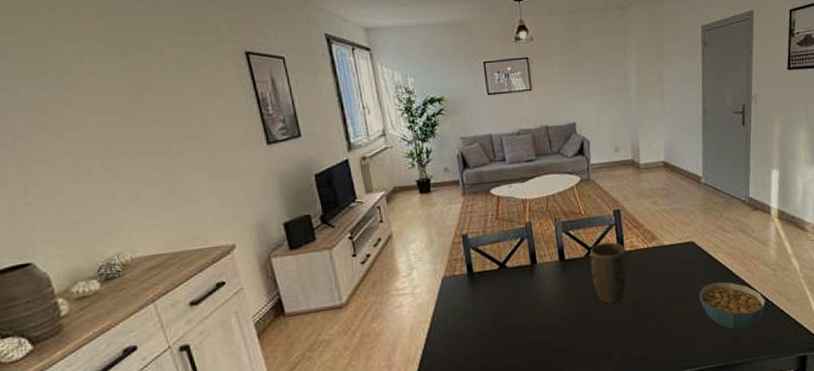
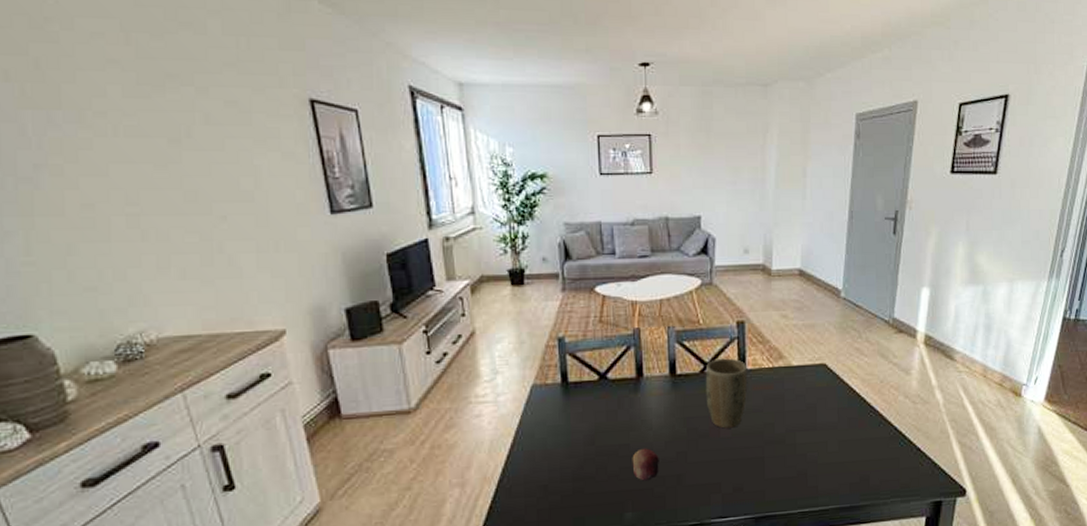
fruit: none [532,325,557,354] -> present [632,448,659,481]
cereal bowl: present [699,282,767,330] -> none [827,412,903,468]

